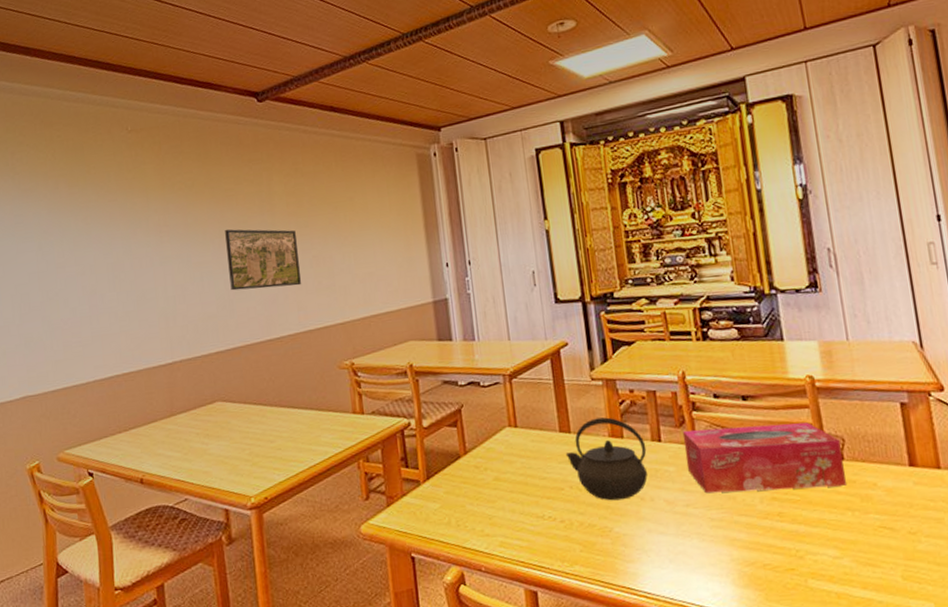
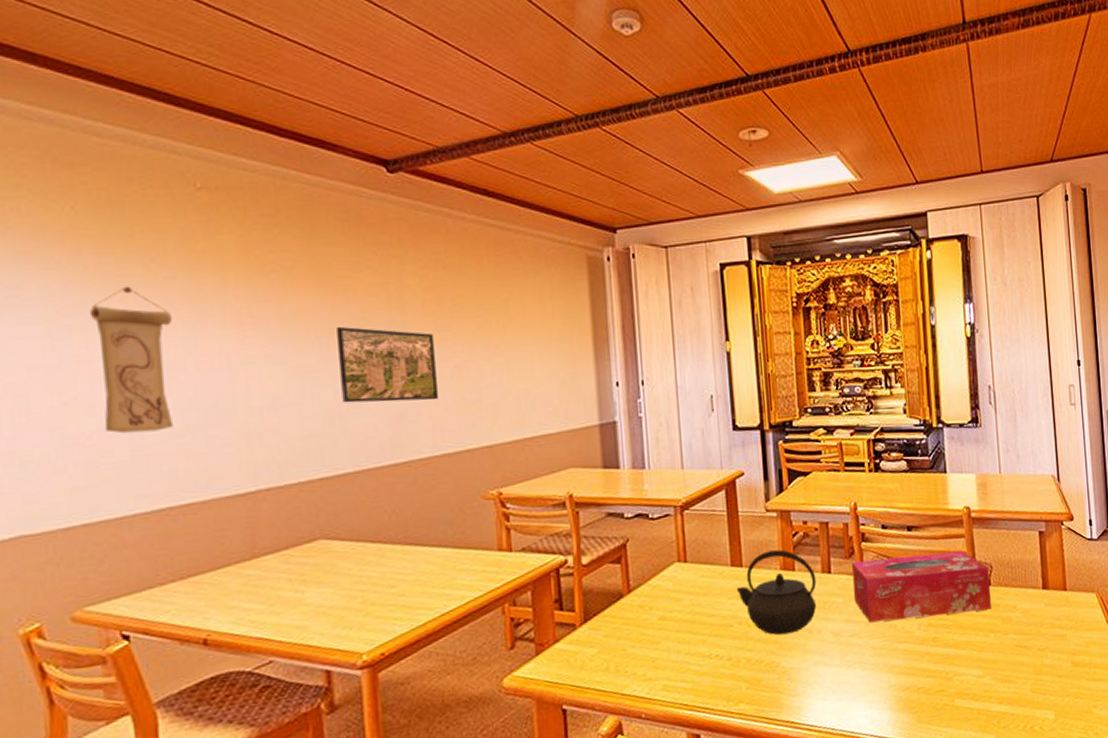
wall scroll: none [64,209,117,320] -> present [90,286,173,434]

